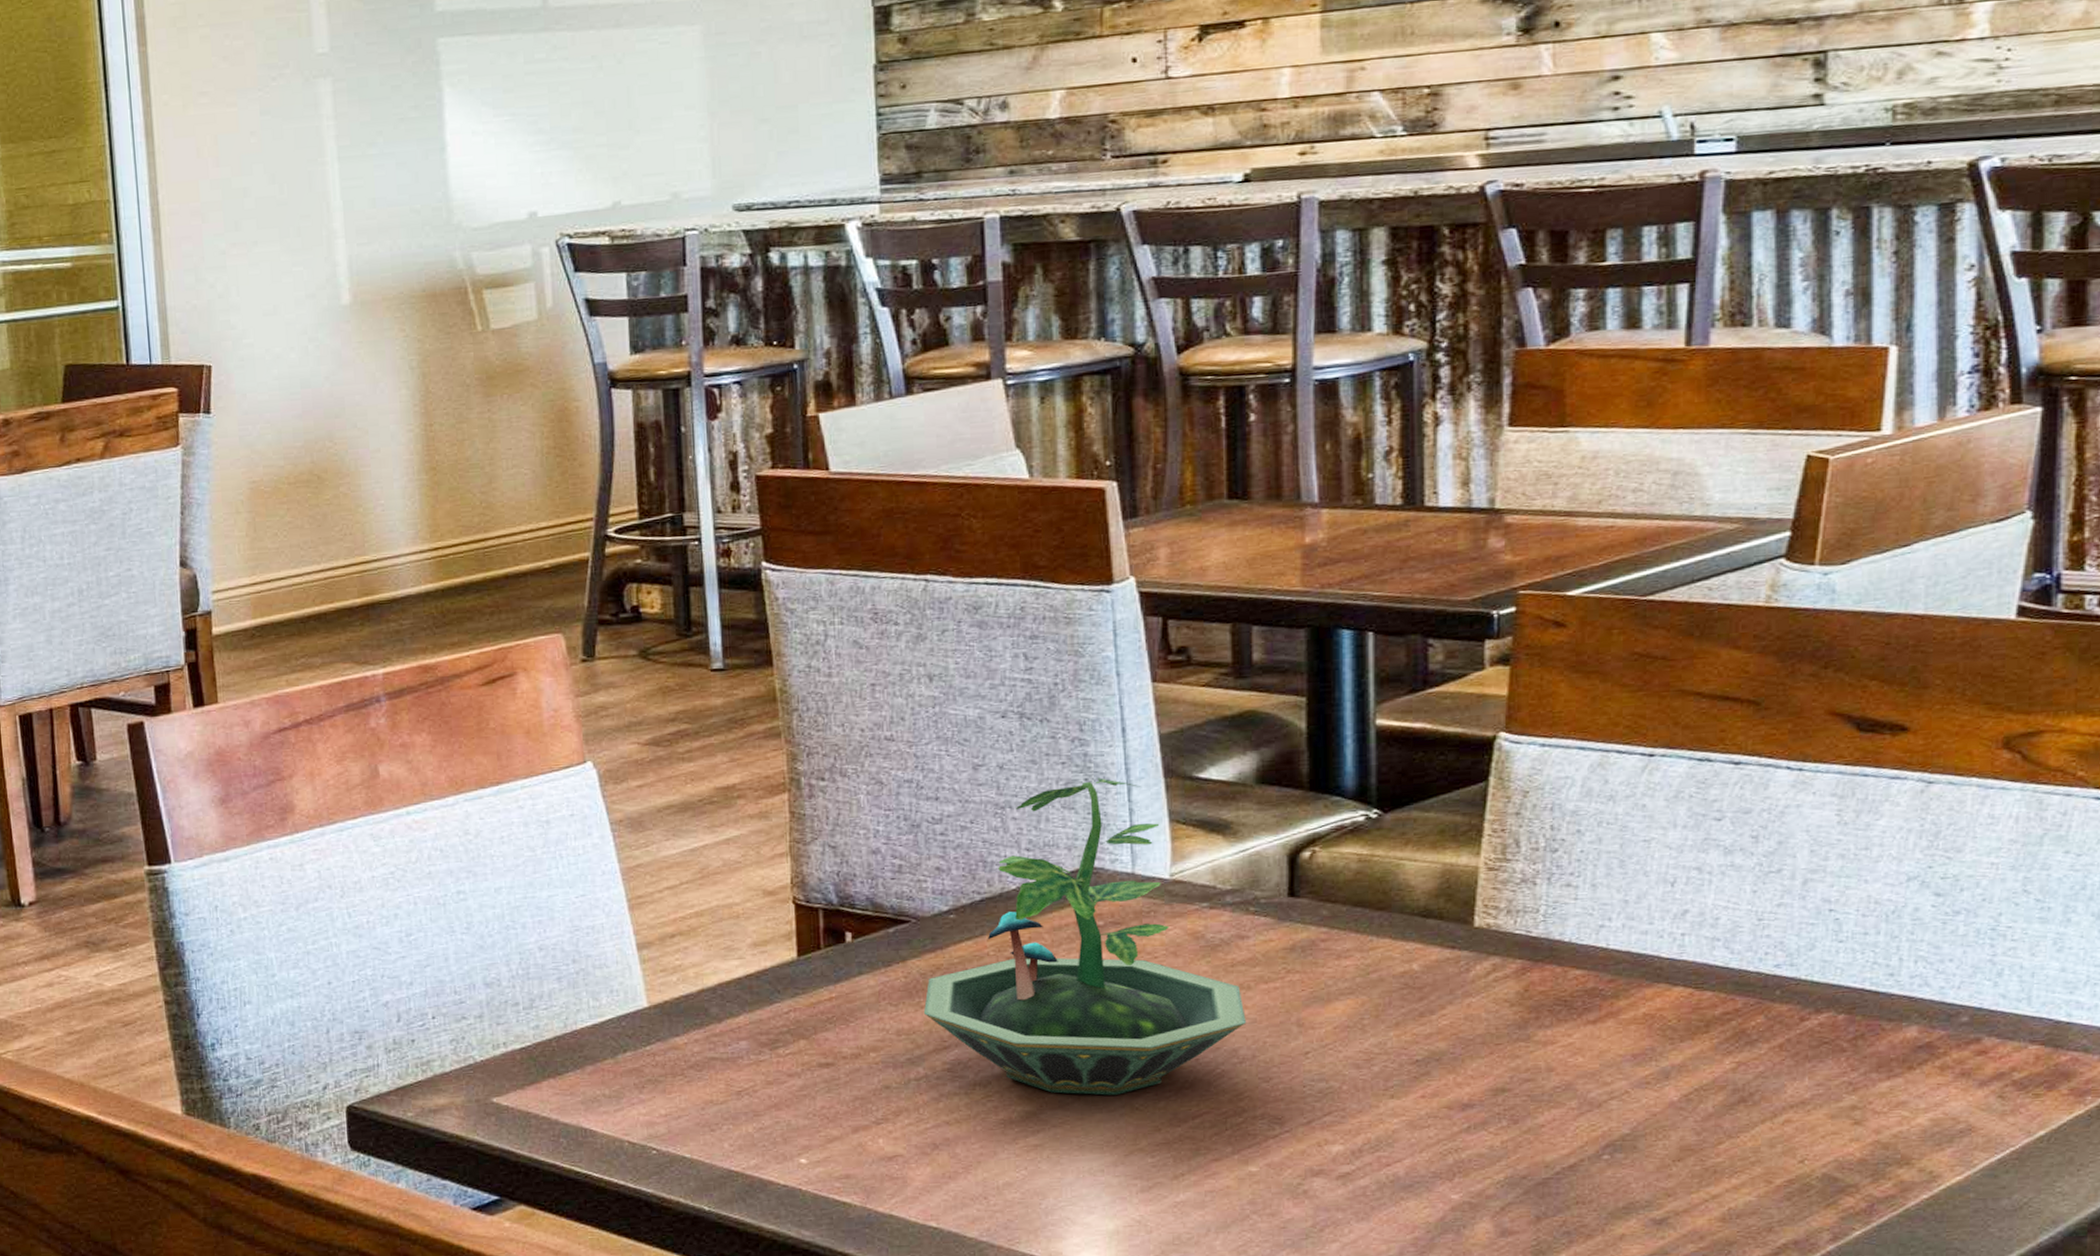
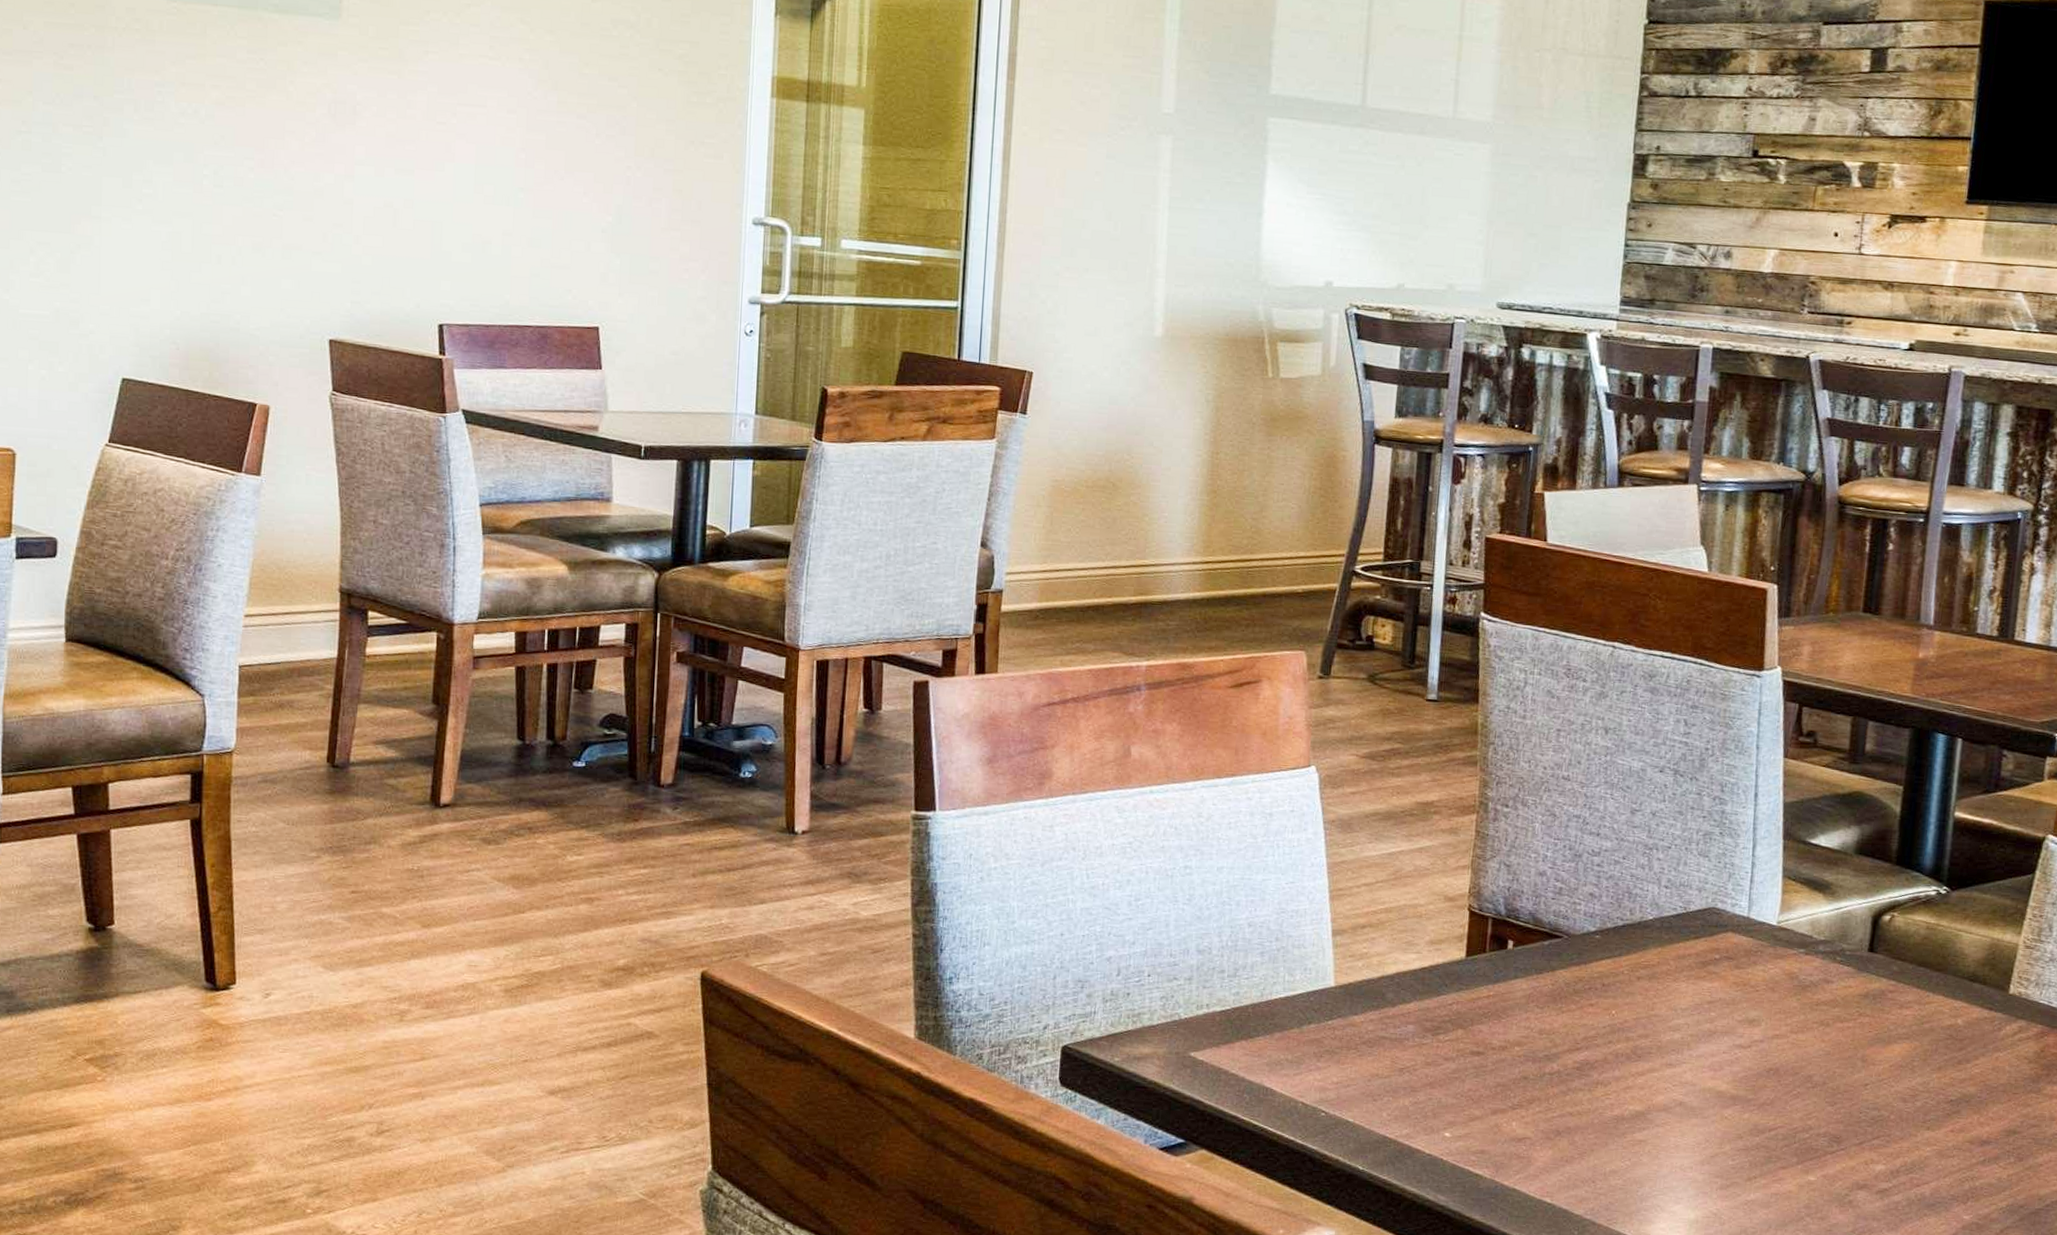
terrarium: present [923,778,1246,1095] -> none [1563,833,1822,1104]

